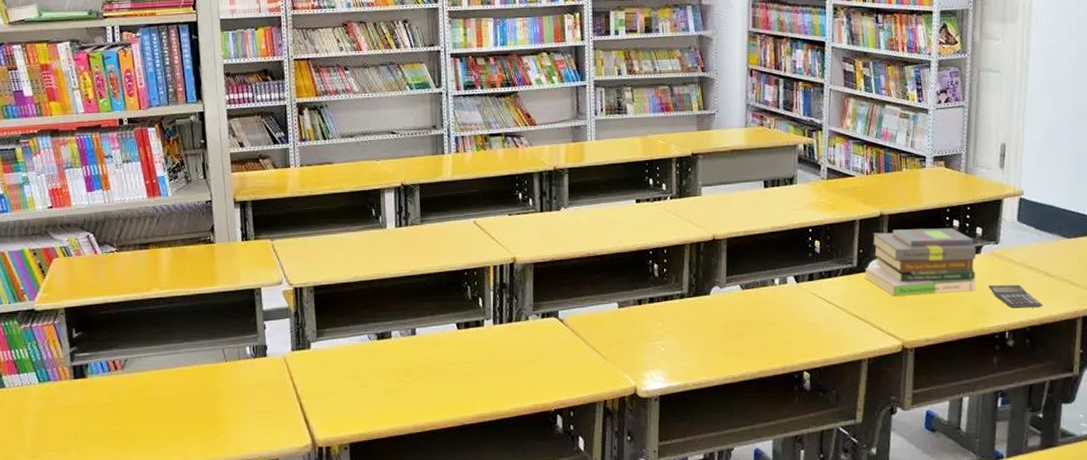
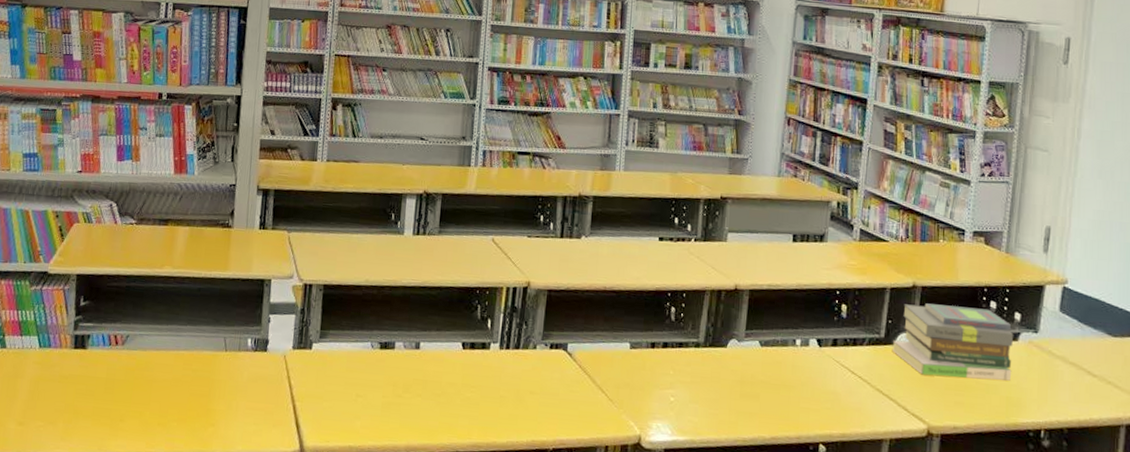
calculator: present [988,285,1044,309] -> none [1025,377,1084,409]

